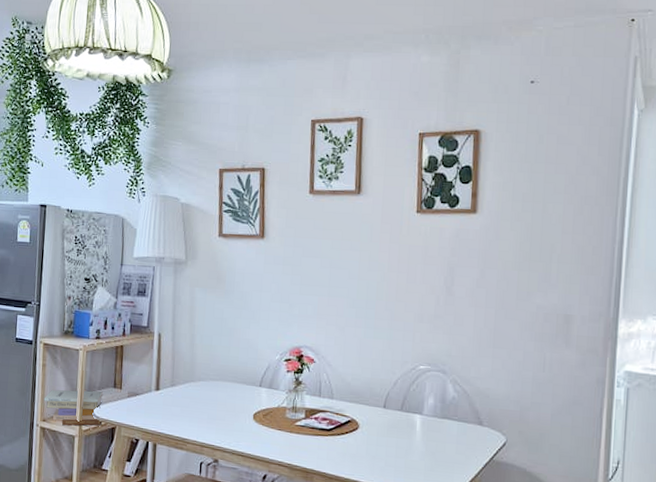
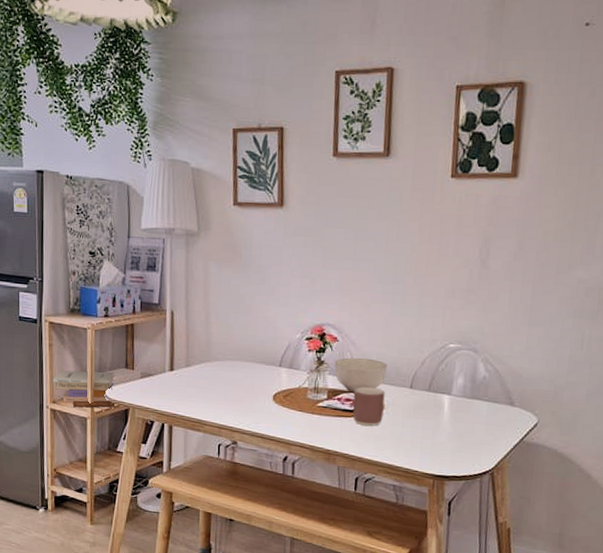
bowl: none [311,378,362,411] -> present [334,358,387,392]
mug: none [329,406,360,445] -> present [353,387,385,426]

